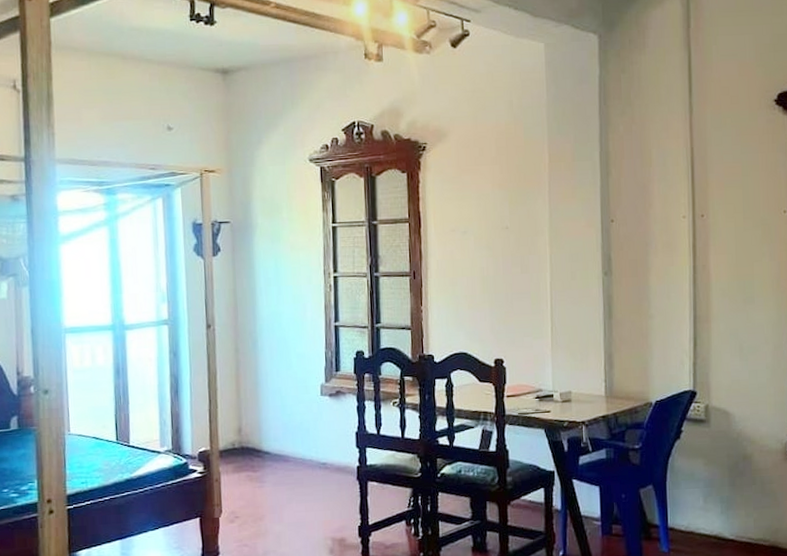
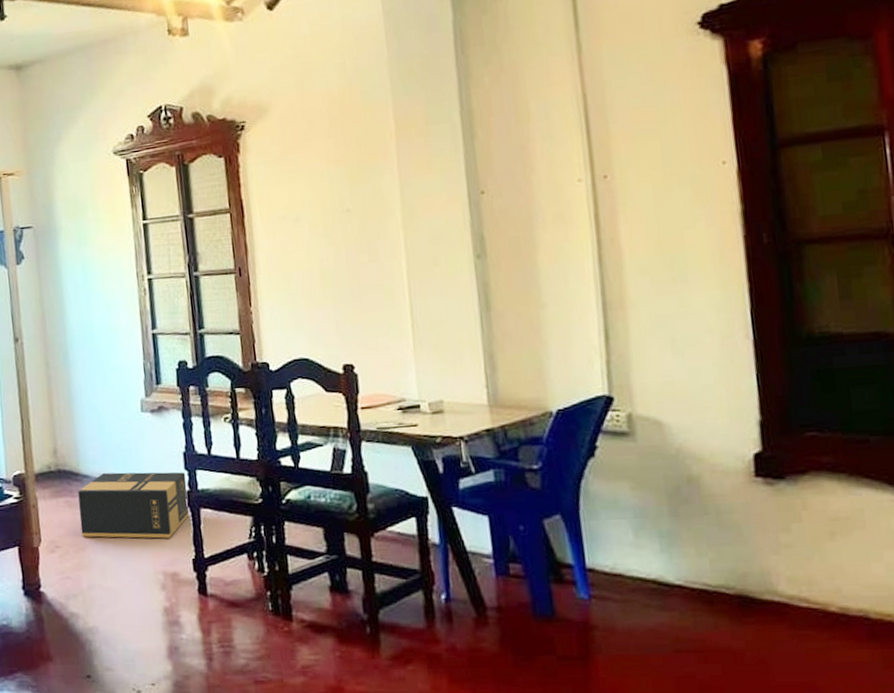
cardboard box: none [259,449,358,509] -> present [78,472,189,539]

